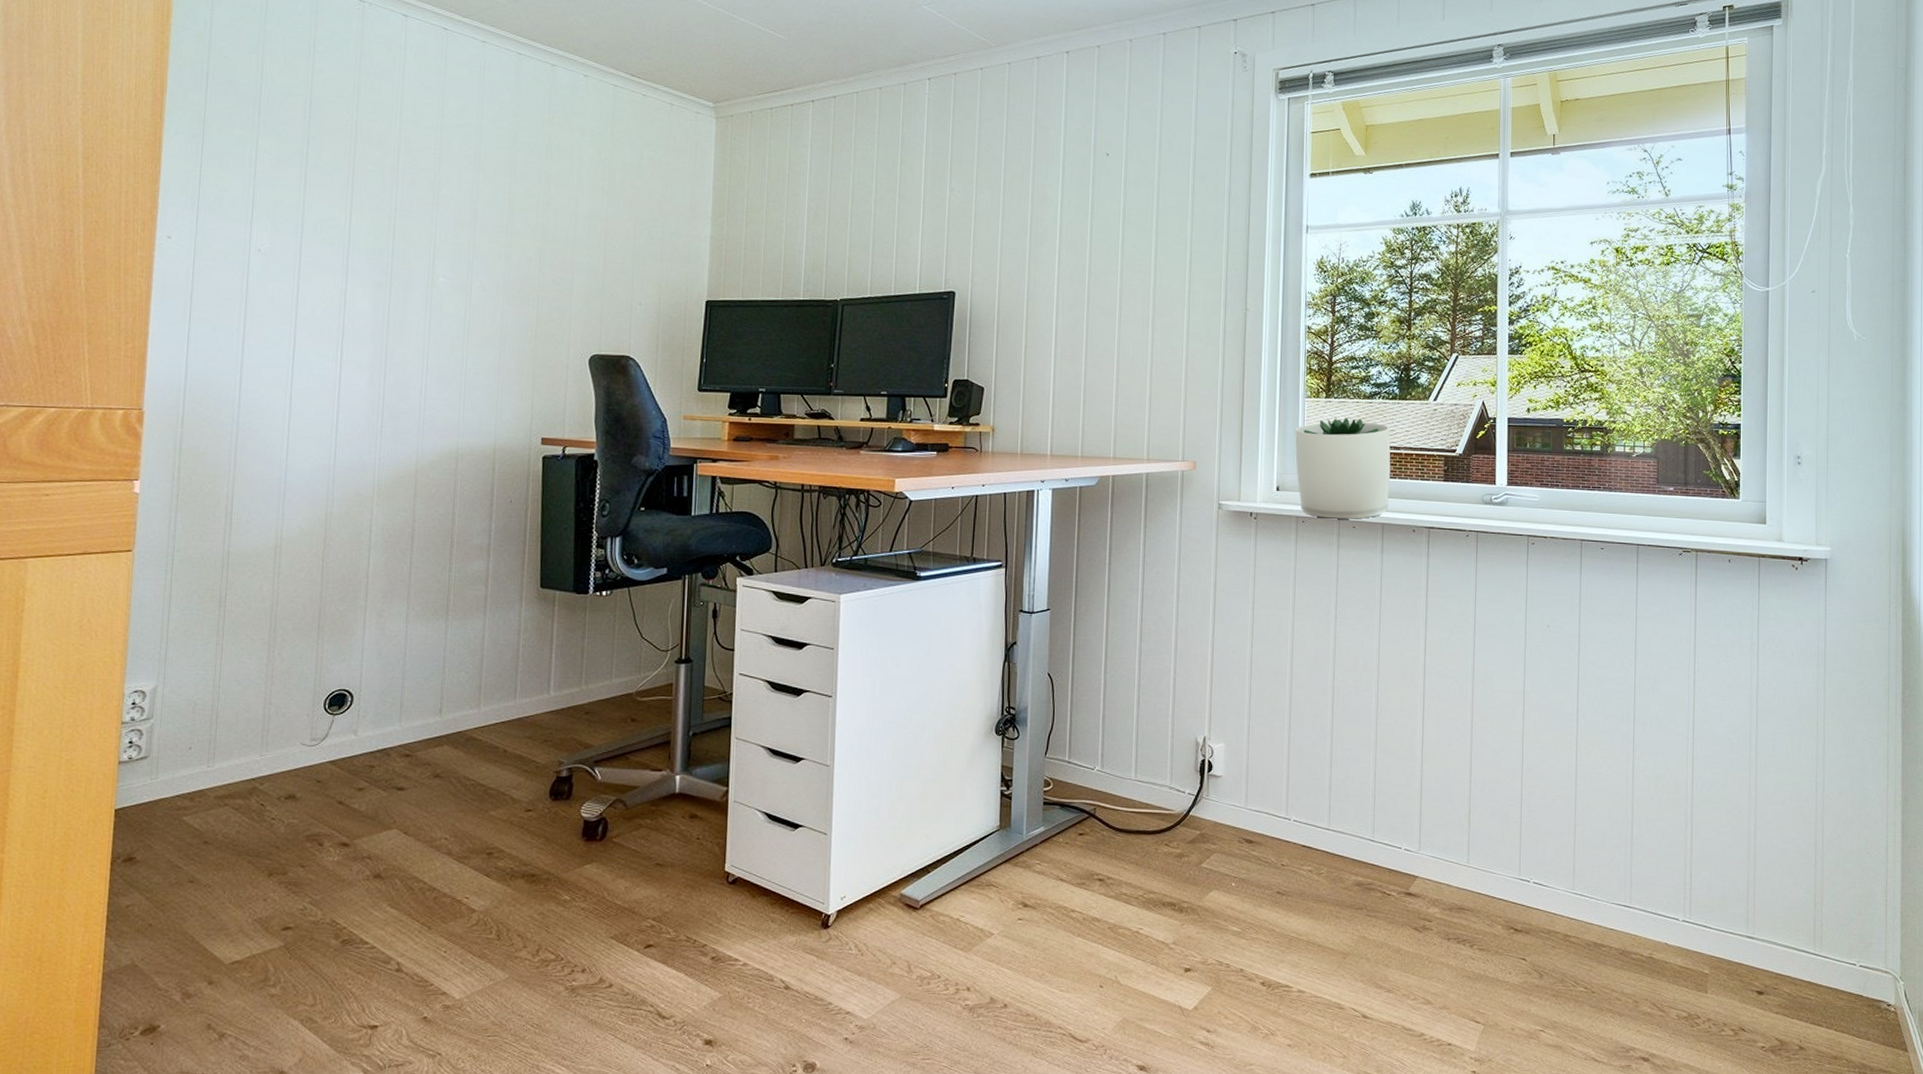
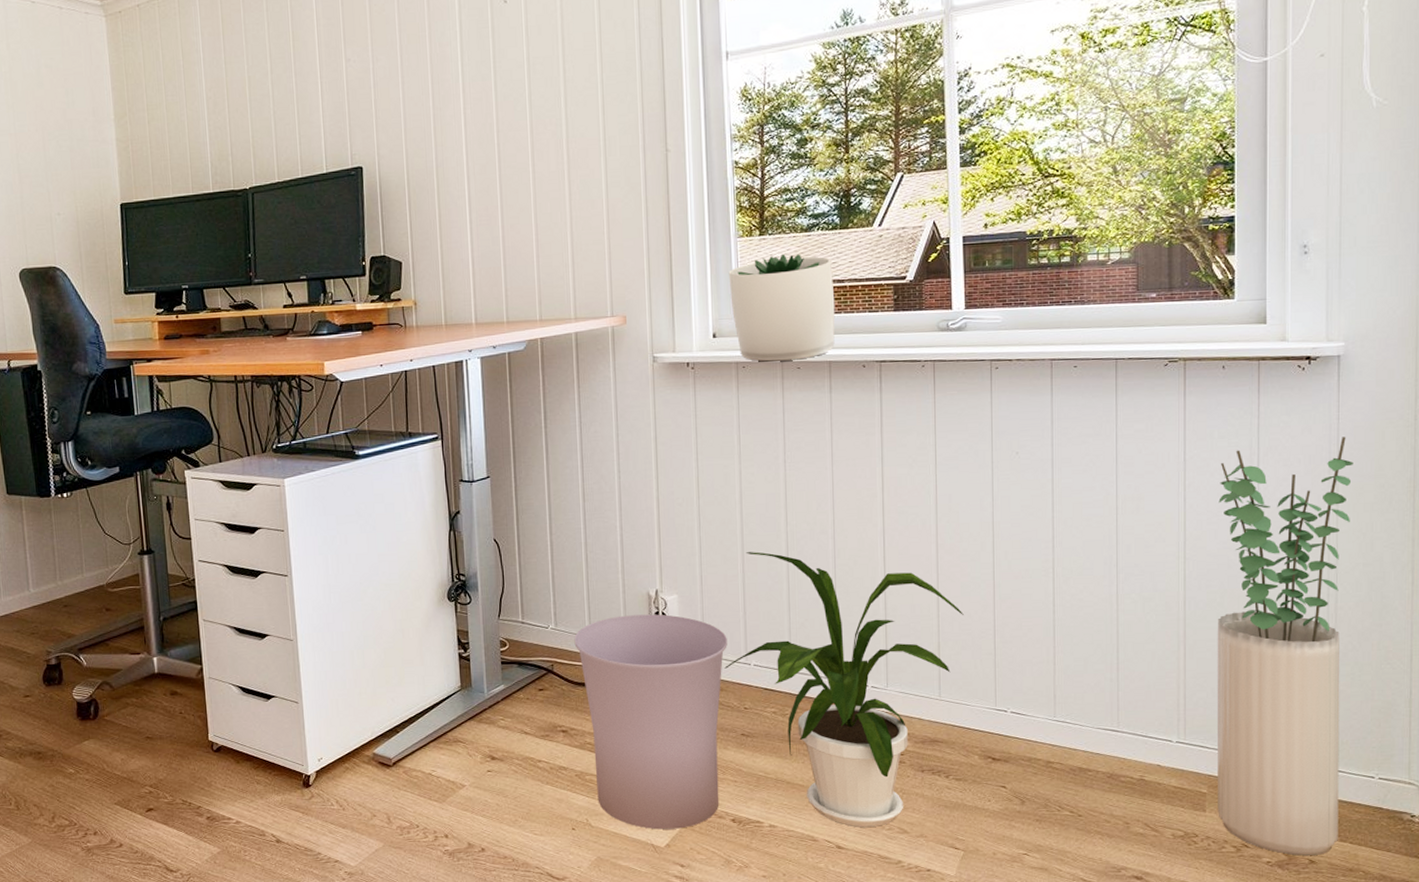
waste bin: none [1119,761,1270,991] -> present [574,614,727,830]
house plant: none [1265,705,1494,996] -> present [724,552,964,827]
vase: none [1718,634,1838,1041] -> present [1217,436,1353,856]

